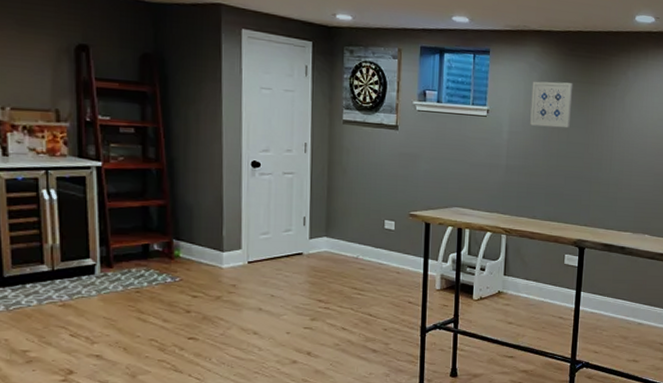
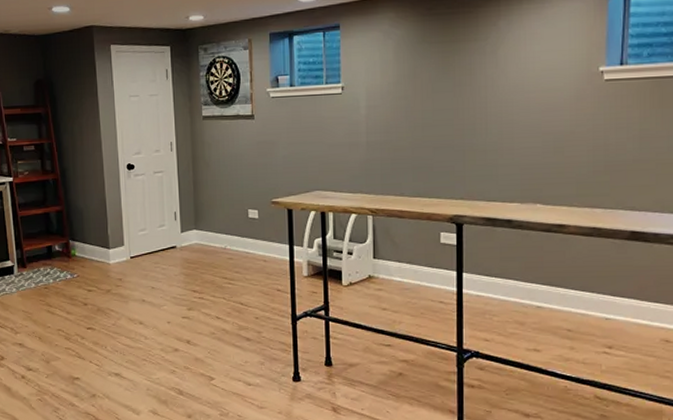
wall art: present [530,81,573,129] -> none [388,45,435,97]

